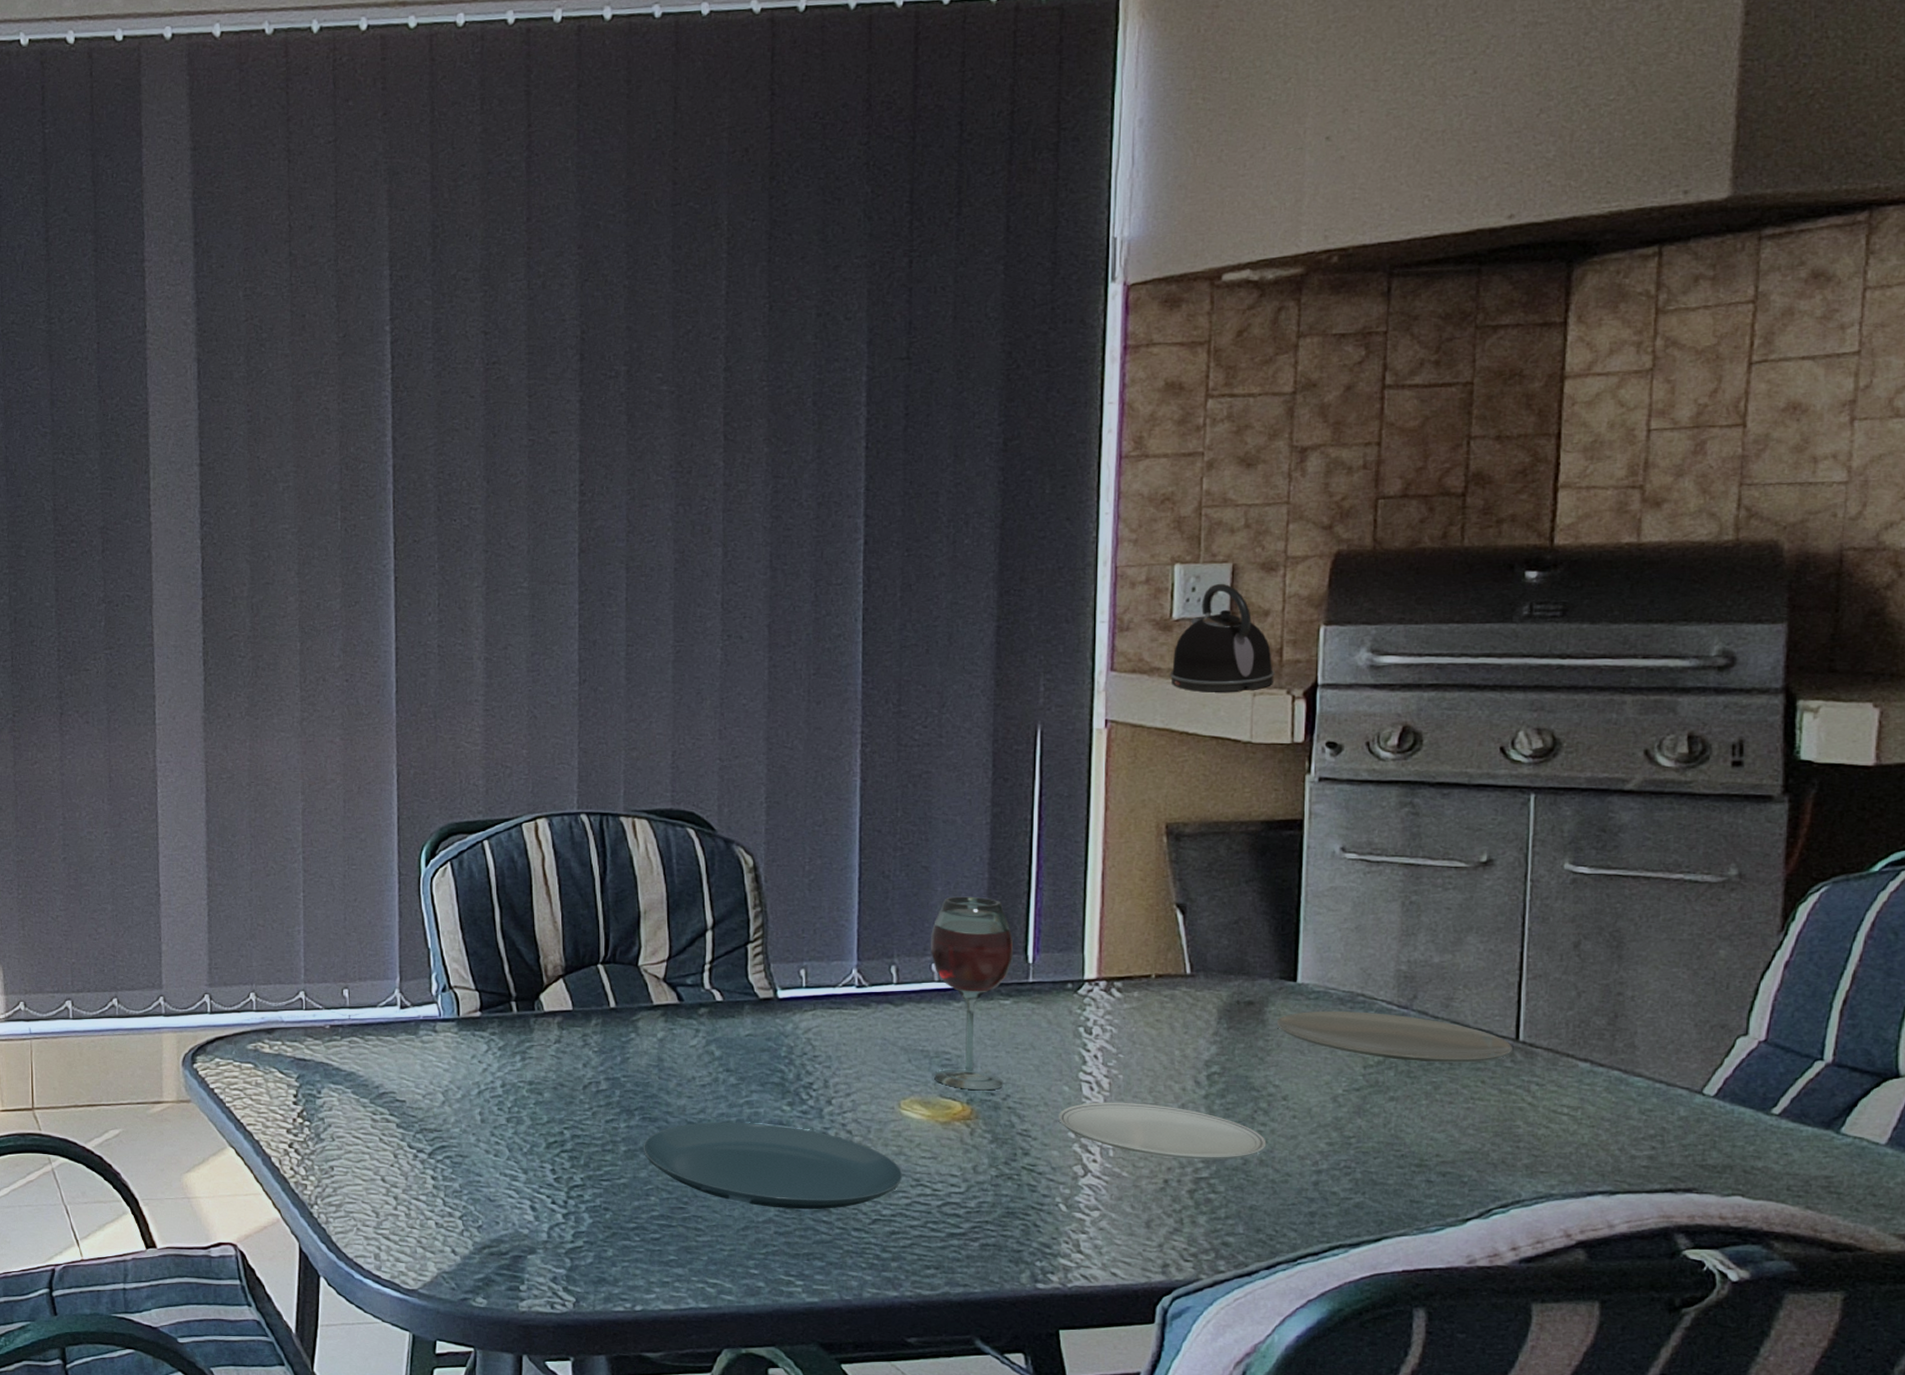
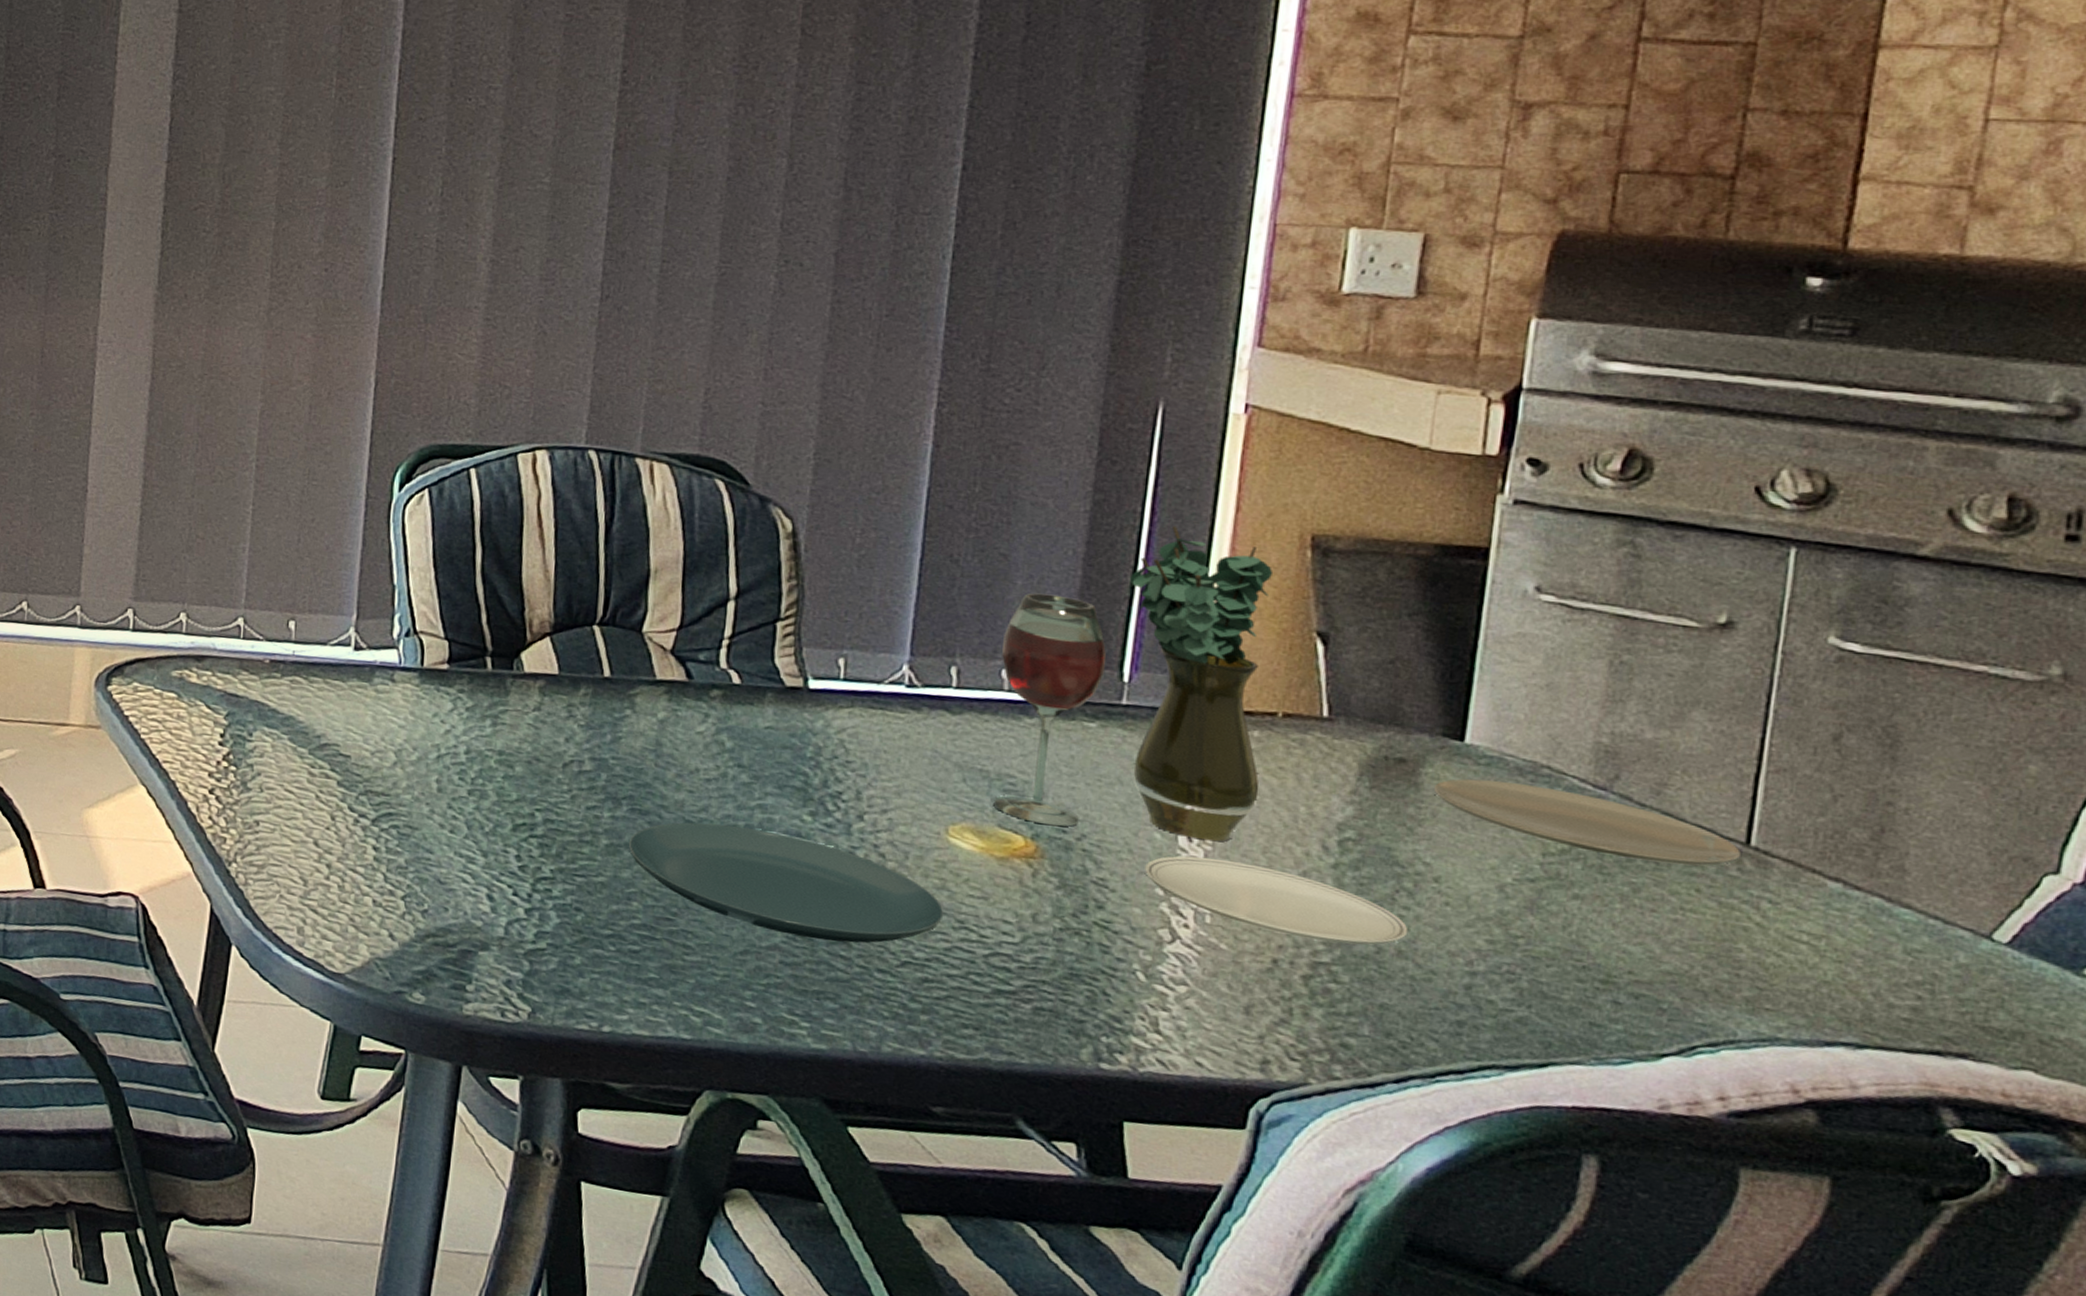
vase: none [1027,828,1142,1088] -> present [1130,526,1274,842]
kettle: present [1169,583,1275,692] -> none [1332,255,1468,388]

